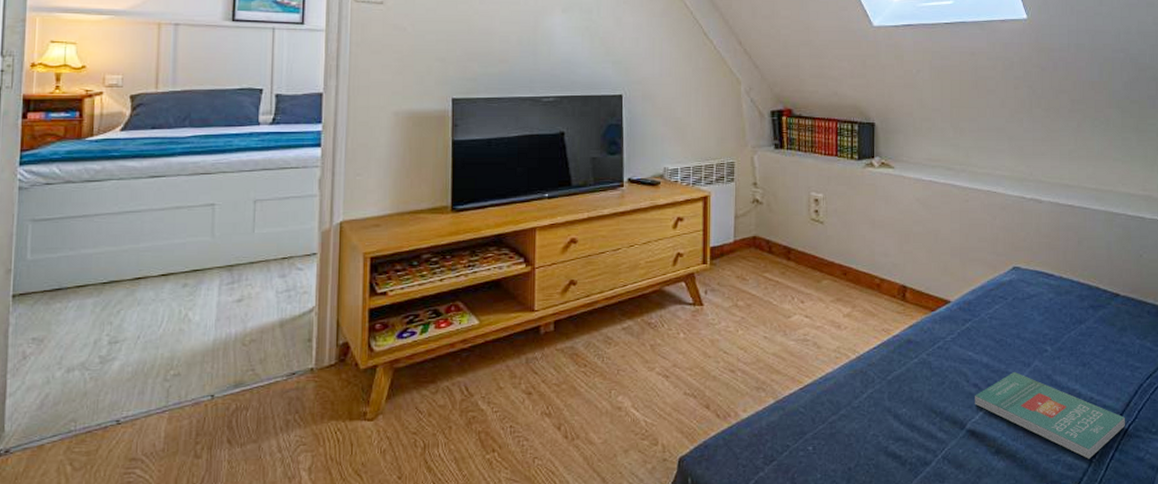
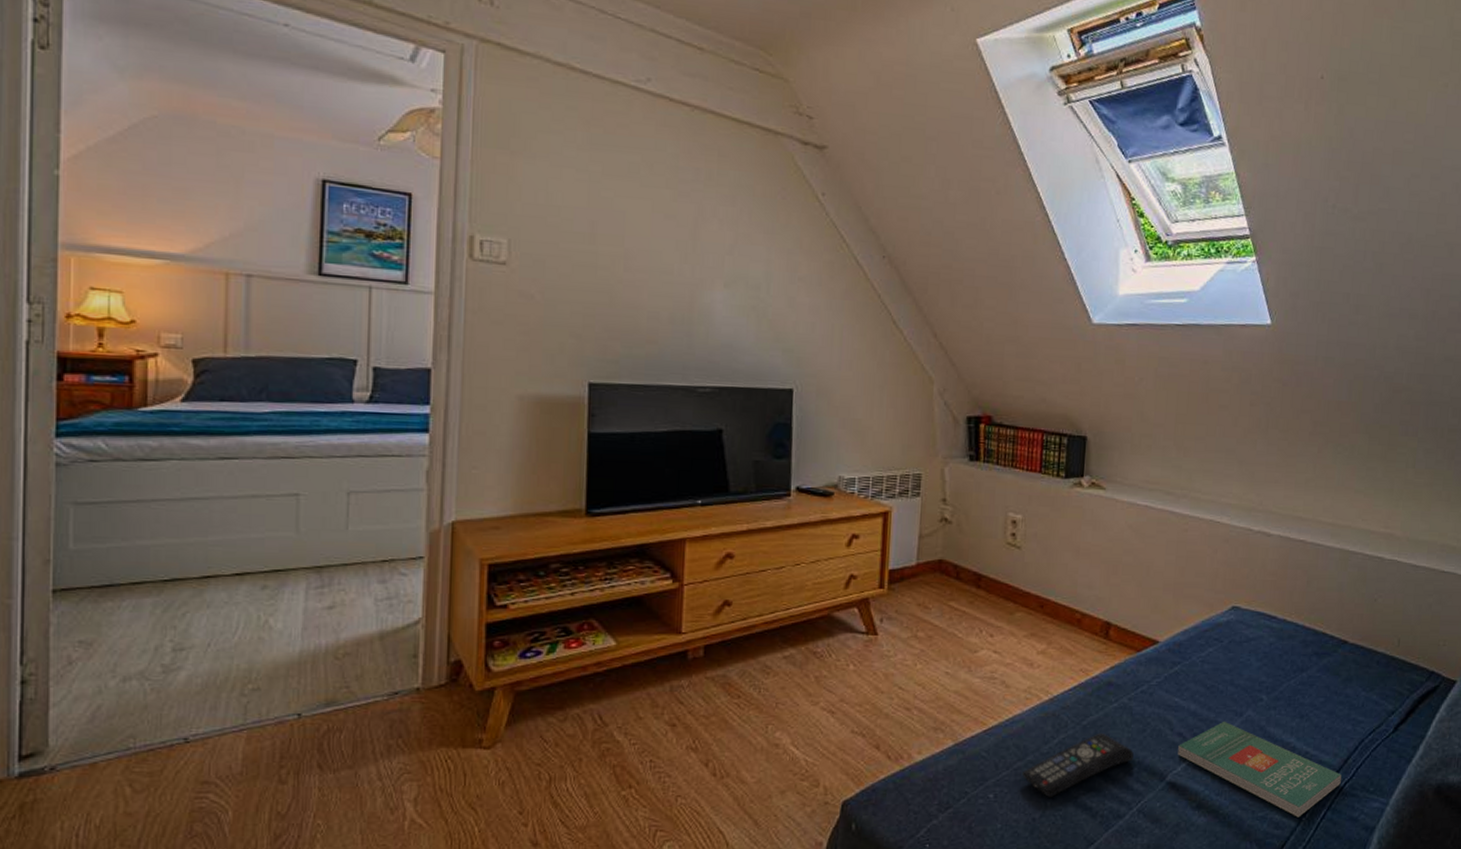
remote control: none [836,386,935,448] -> present [1021,732,1134,797]

